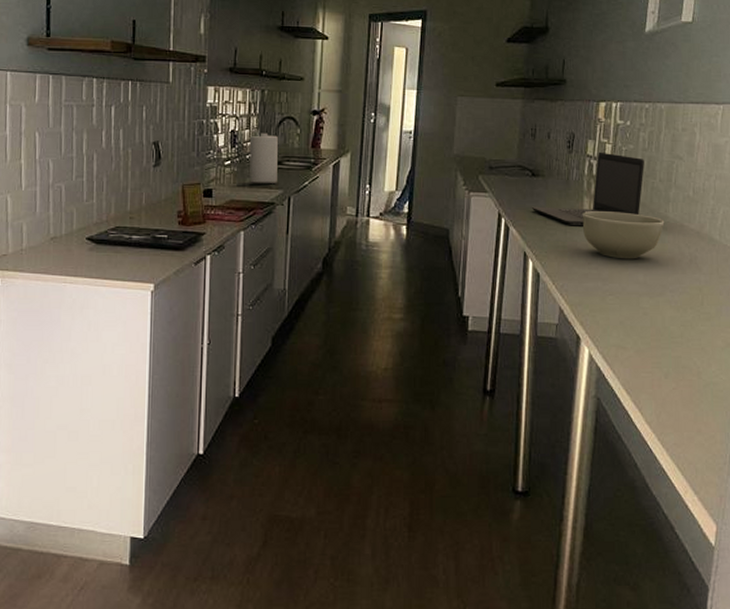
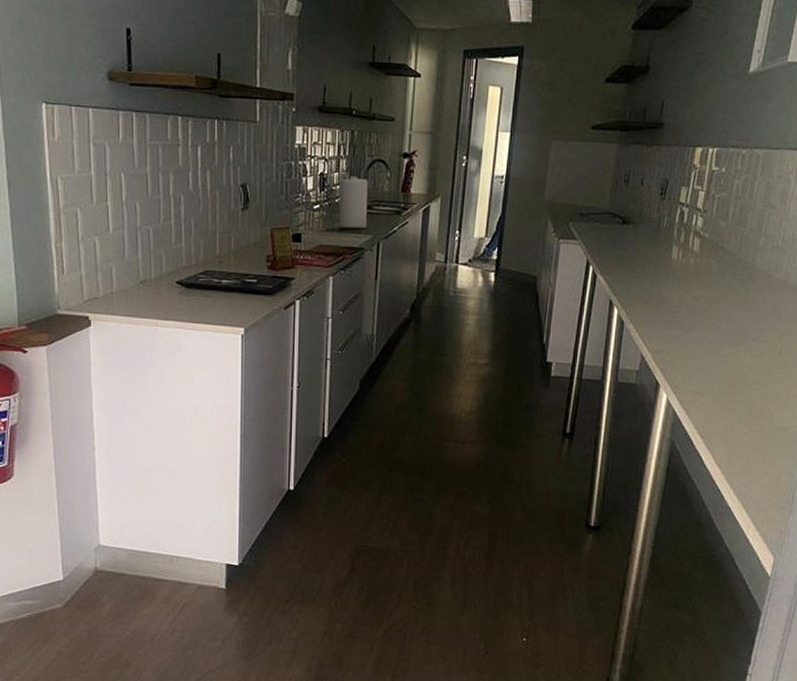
laptop: present [531,151,644,226] -> none [620,199,736,275]
bowl: present [582,211,665,260] -> none [669,260,751,308]

